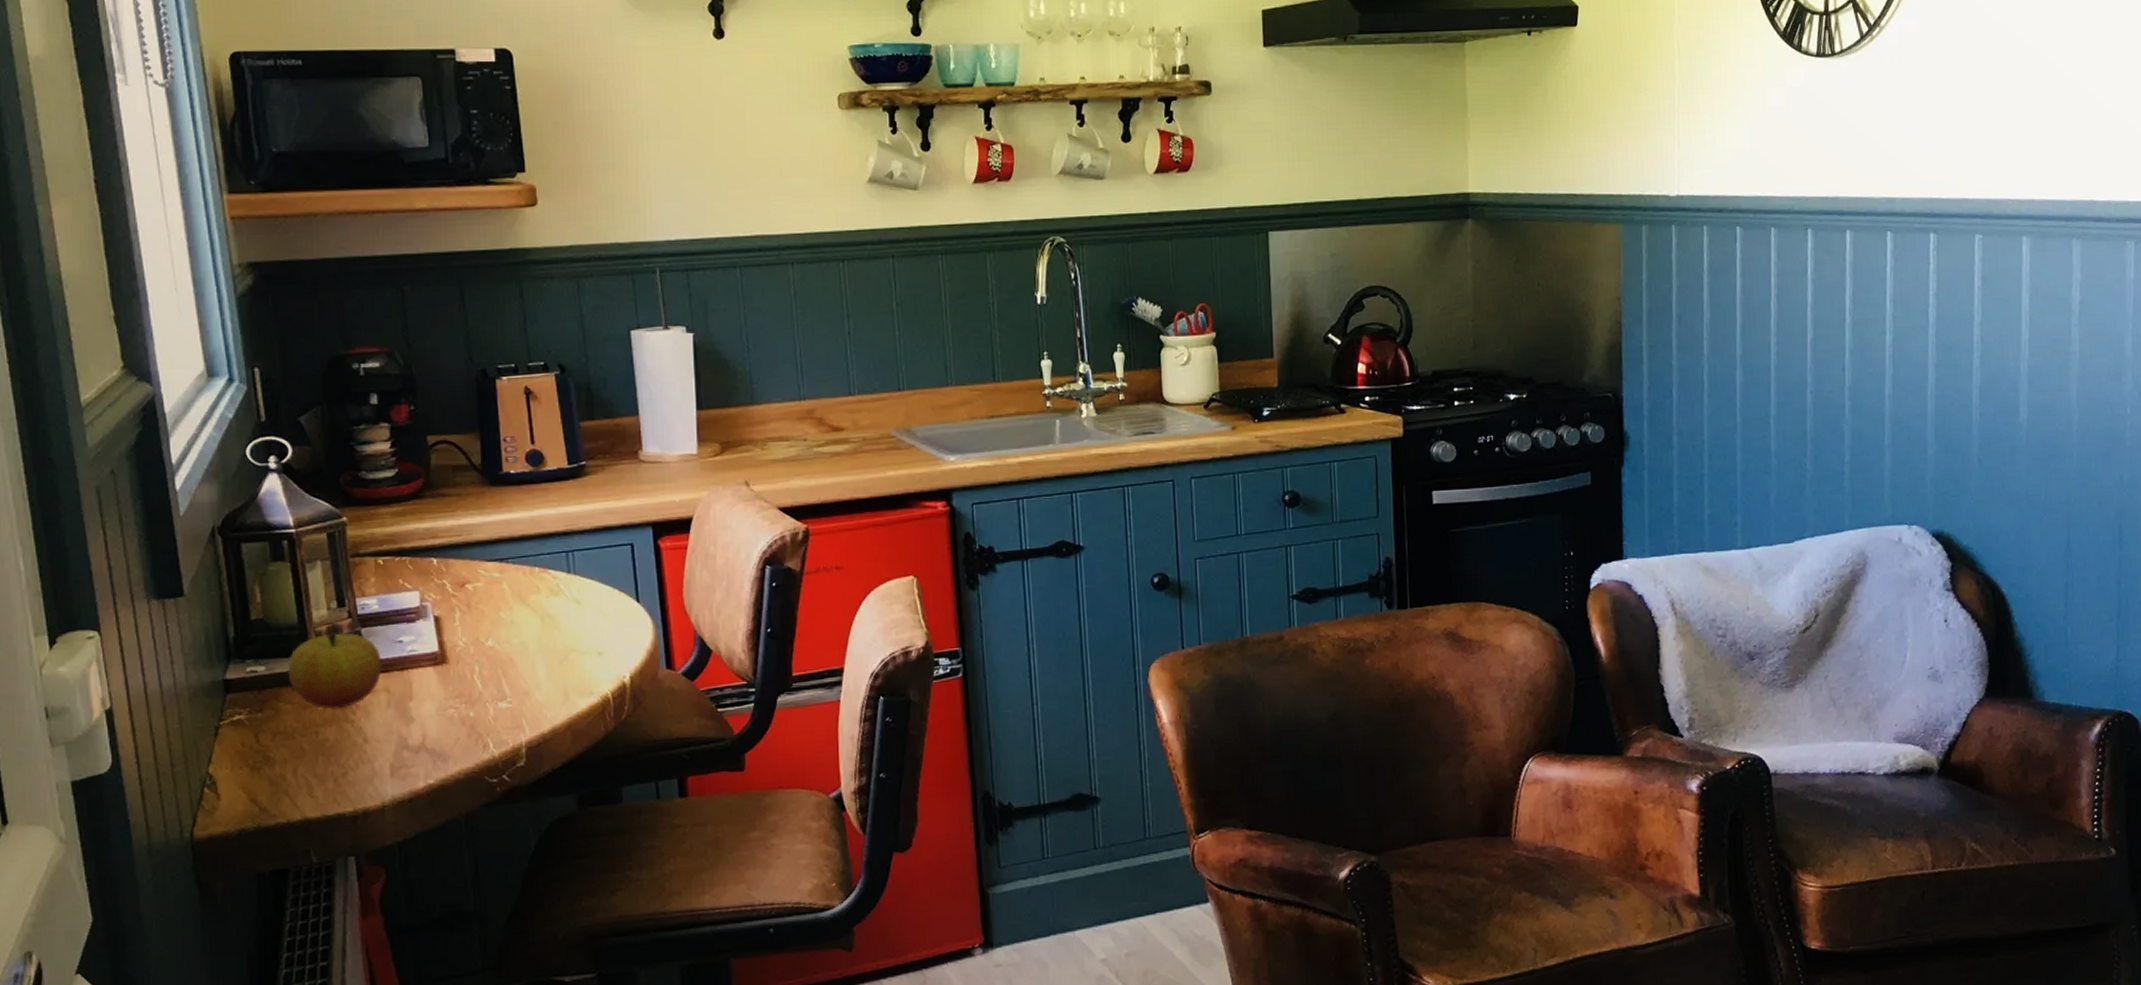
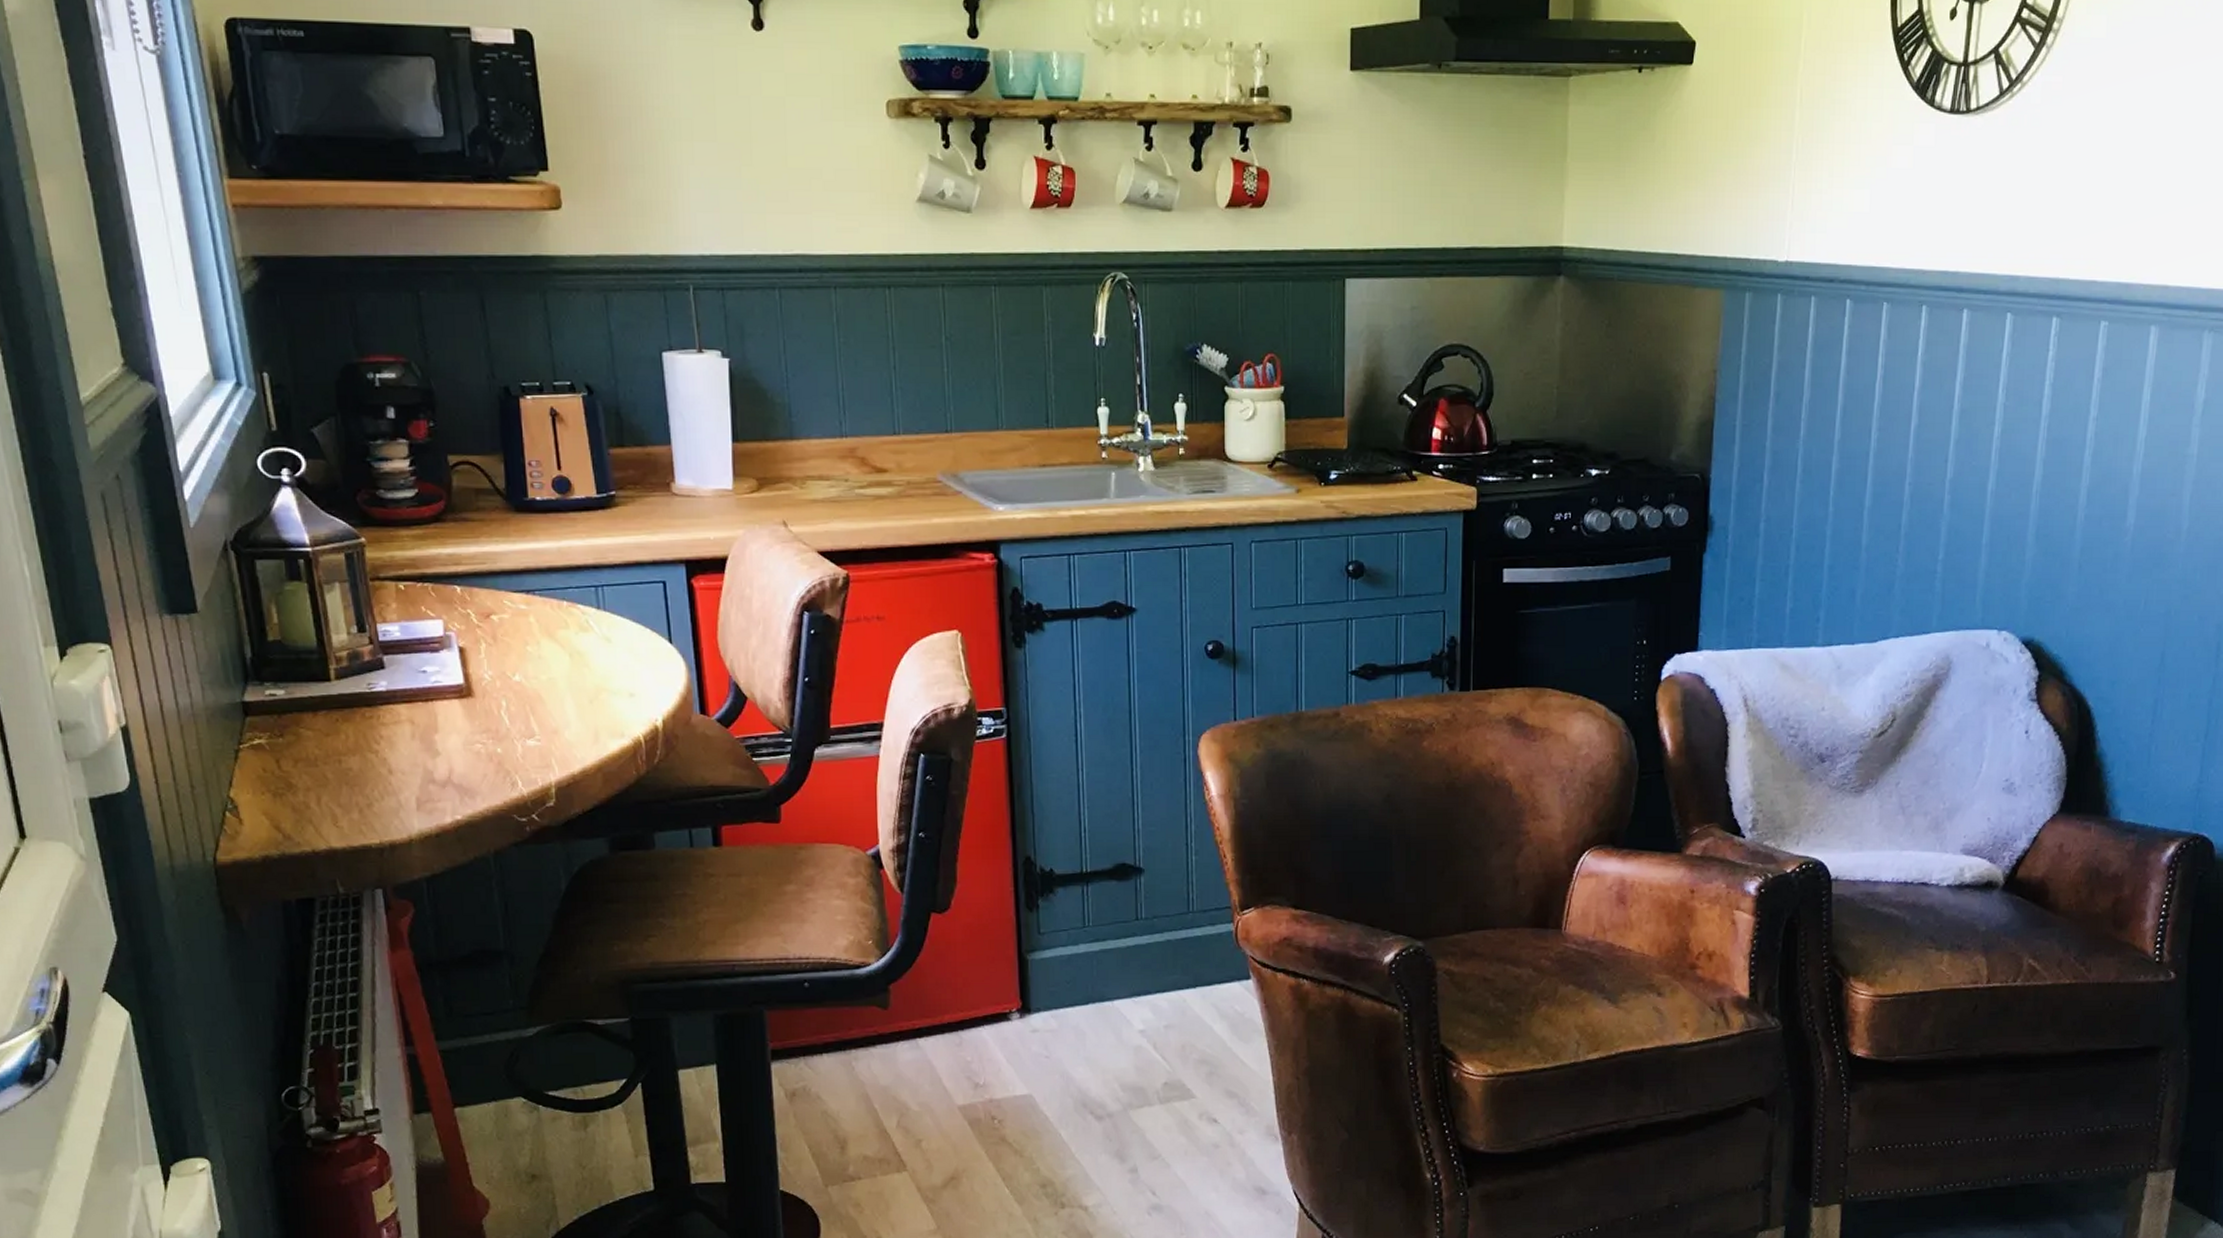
apple: present [287,632,382,709] -> none [307,658,406,738]

